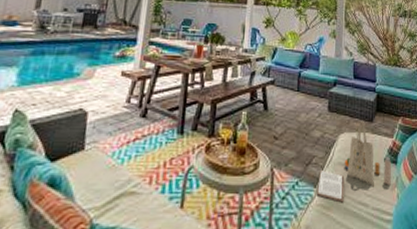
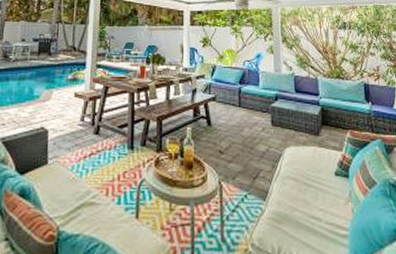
book: present [316,170,345,203] -> none [266,184,295,217]
tote bag: present [344,121,391,187] -> none [292,135,344,201]

